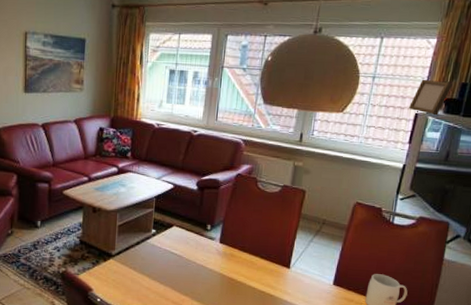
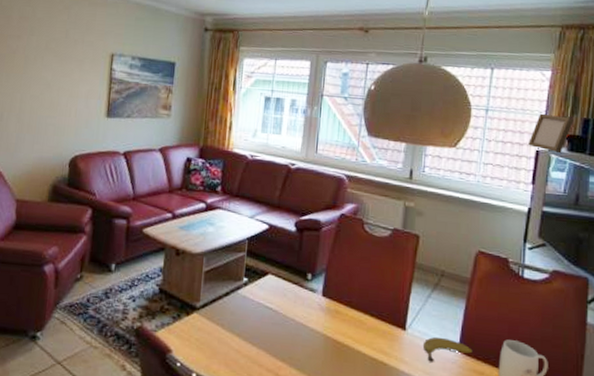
fruit: none [303,273,345,293] -> present [422,336,473,362]

